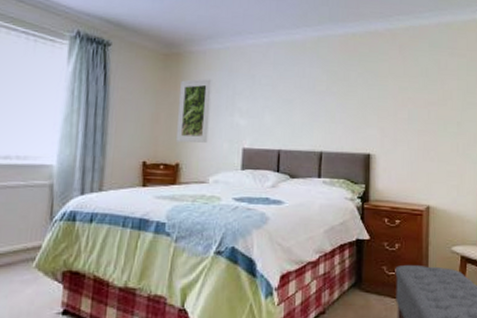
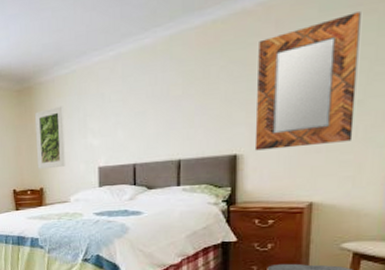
home mirror: none [384,53,456,155] -> present [254,11,361,151]

